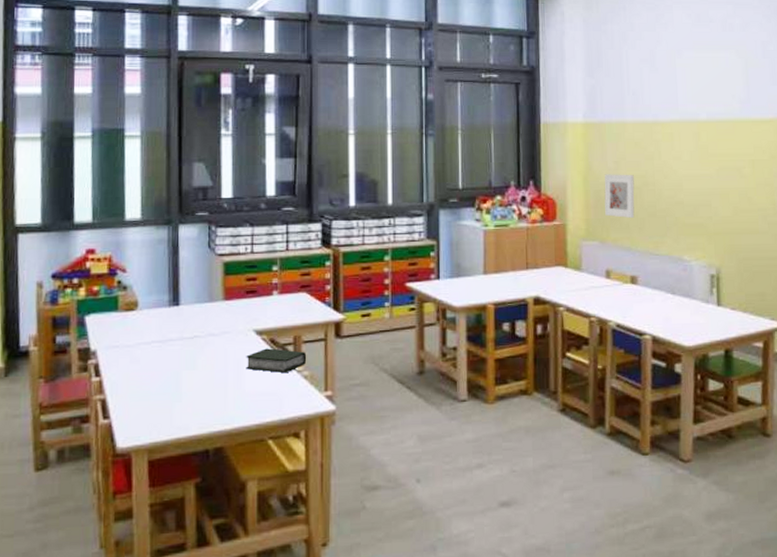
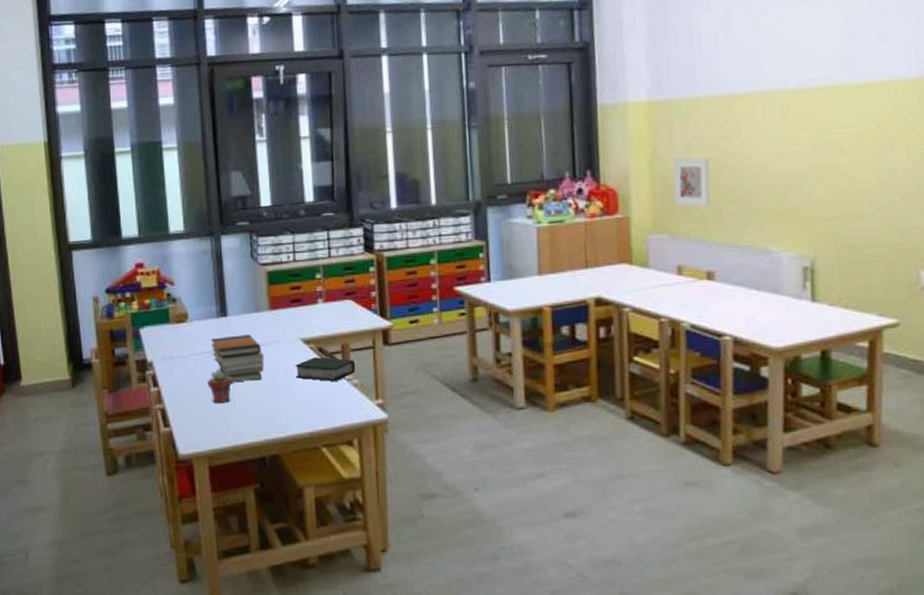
potted succulent: none [153,361,180,394] -> present [207,371,232,403]
book stack: none [161,324,215,372] -> present [211,334,264,382]

